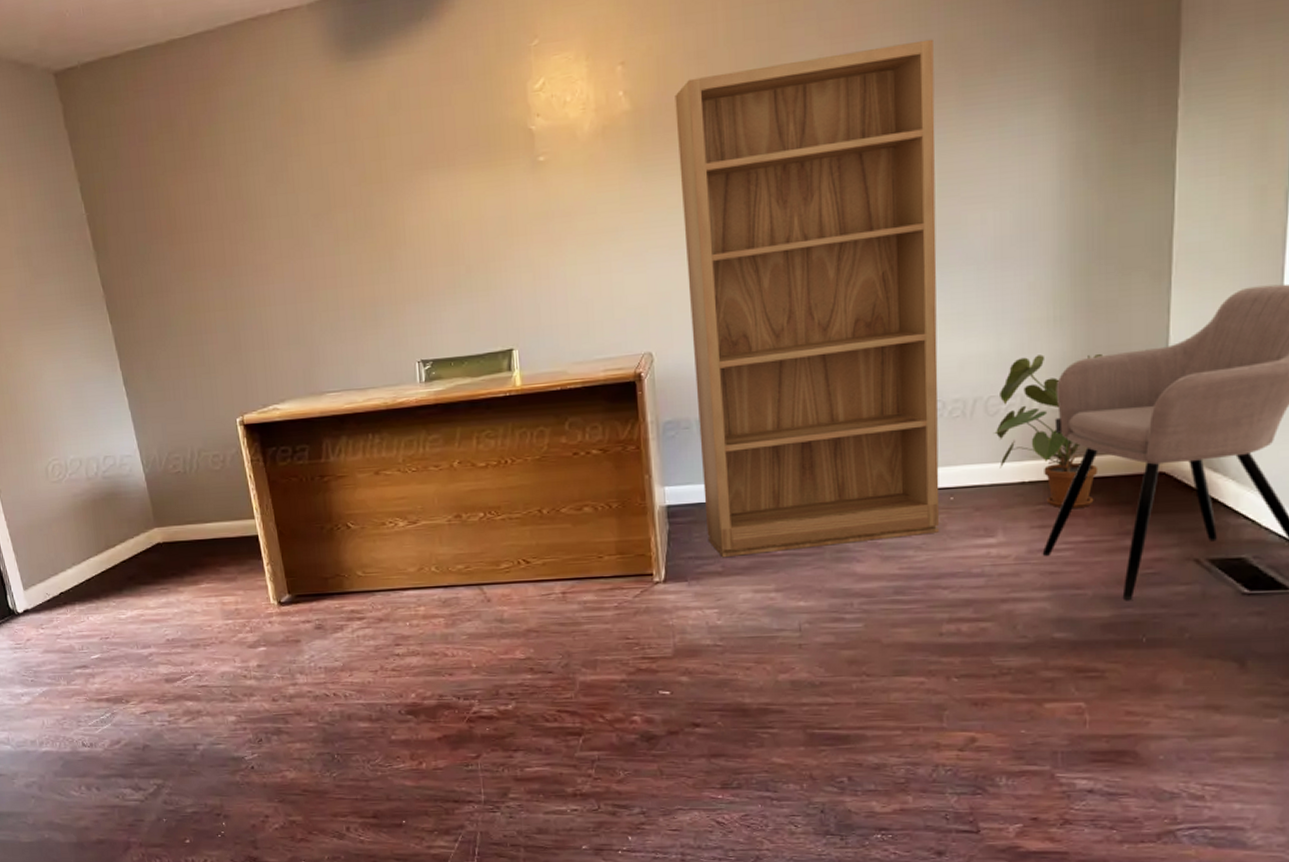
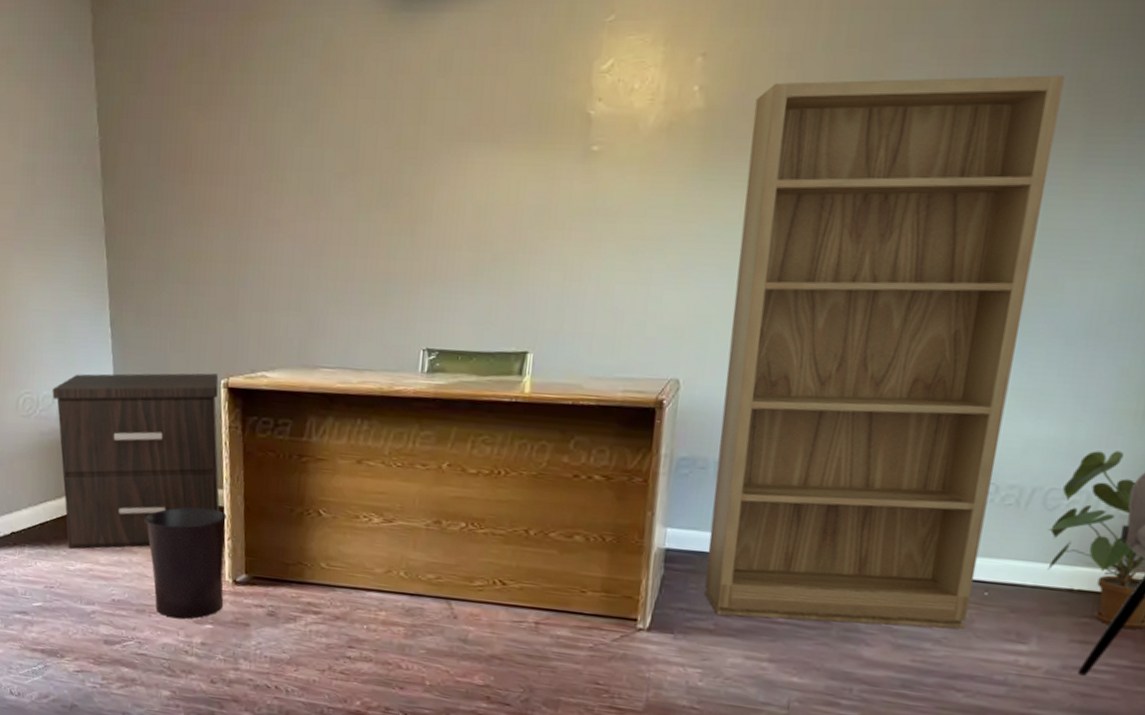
nightstand: none [78,413,255,598] -> present [52,373,220,549]
waste bin: none [185,539,273,646] -> present [145,507,226,619]

